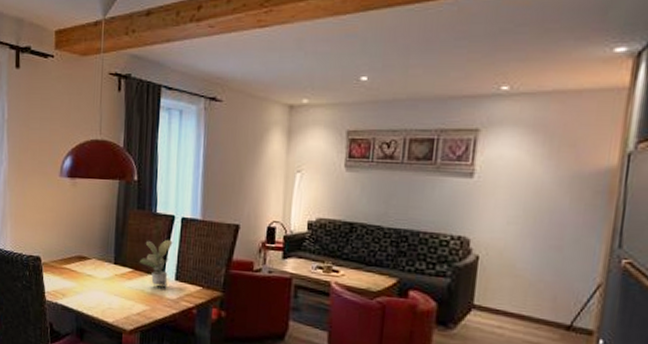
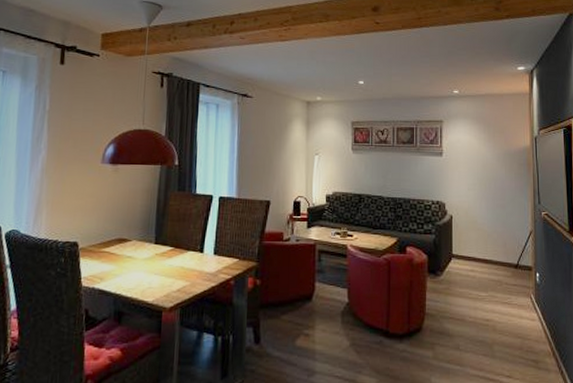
potted plant: present [140,239,173,288] -> none [180,217,211,263]

